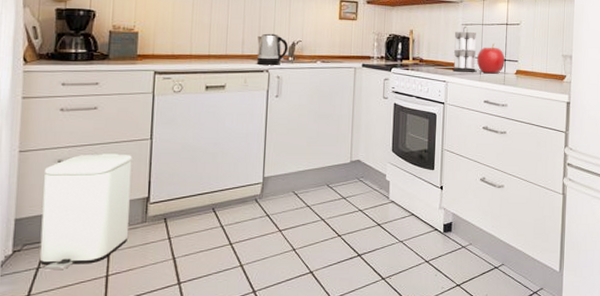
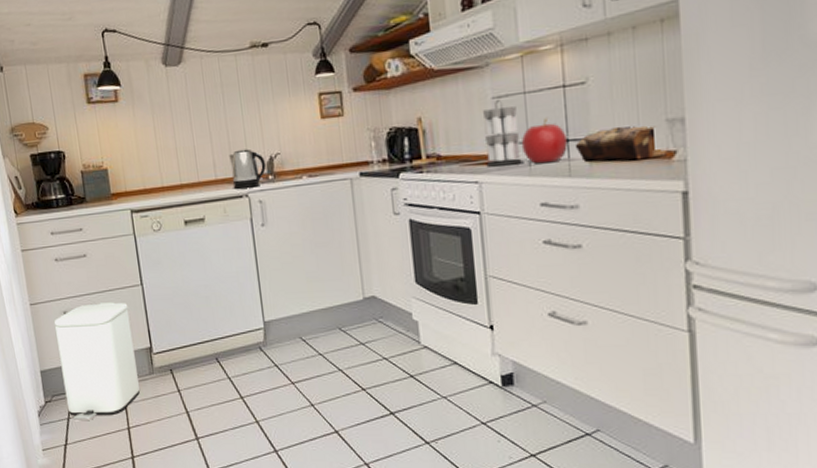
bread loaf: none [509,56,562,80] -> present [575,126,668,163]

